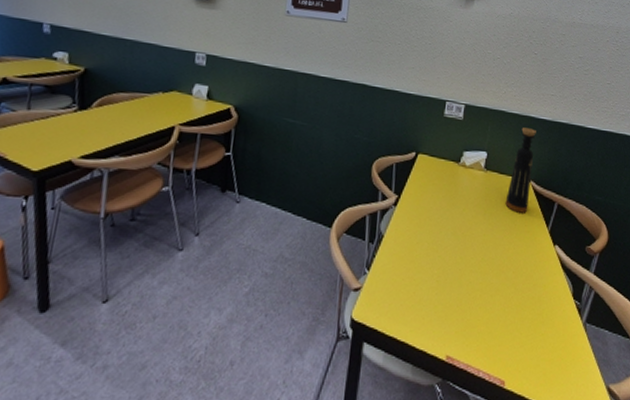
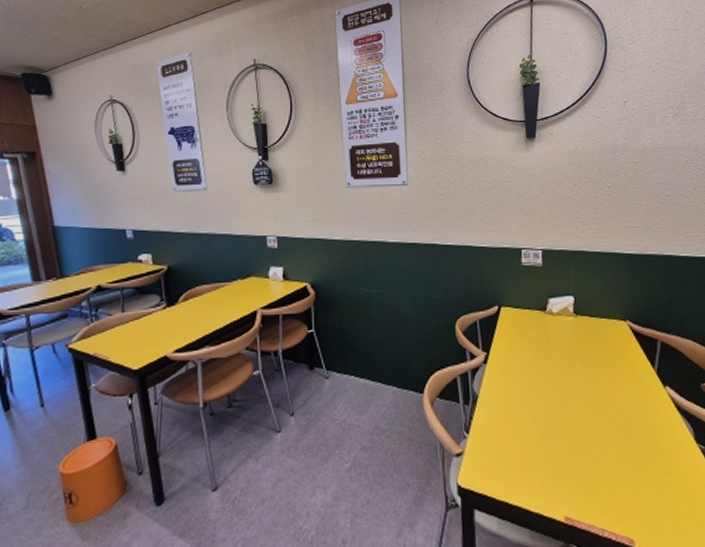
bottle: present [505,127,536,213] -> none [602,265,629,356]

